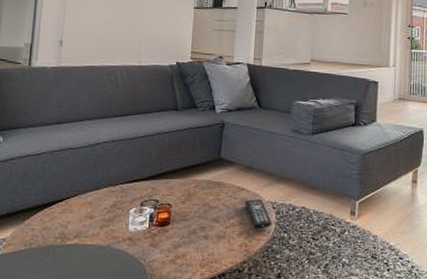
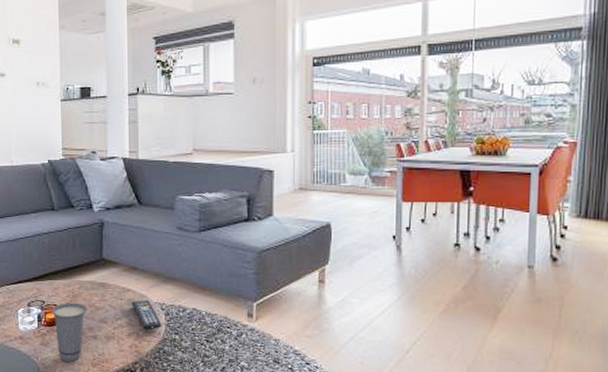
cup: none [164,201,201,263] -> present [51,302,88,361]

